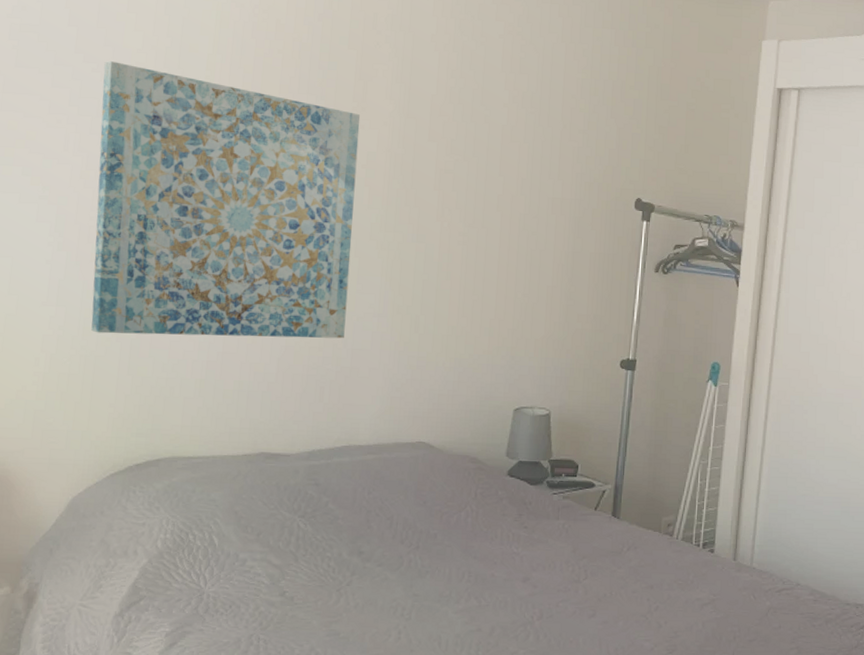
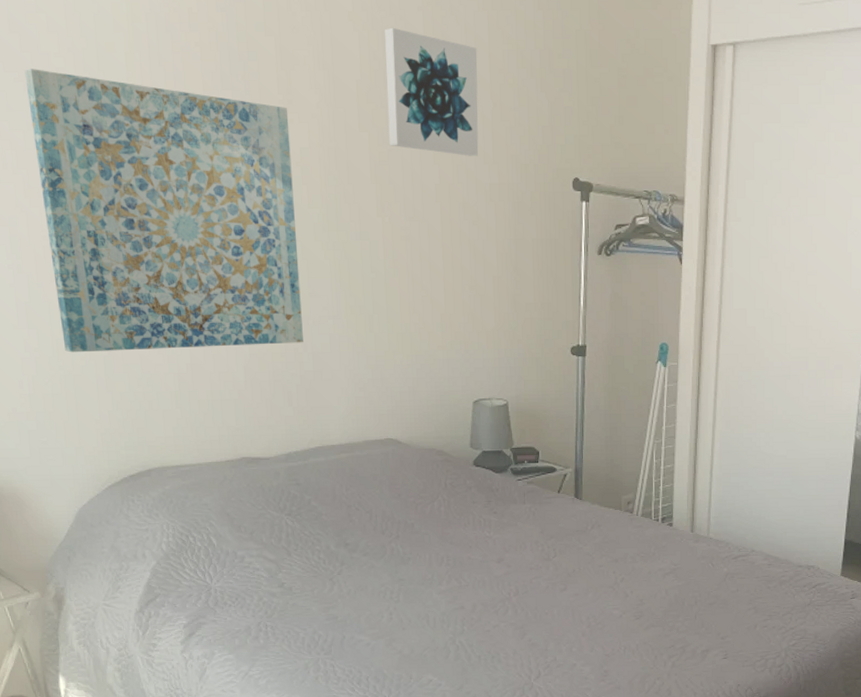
wall art: none [457,50,552,172] -> present [385,27,479,156]

